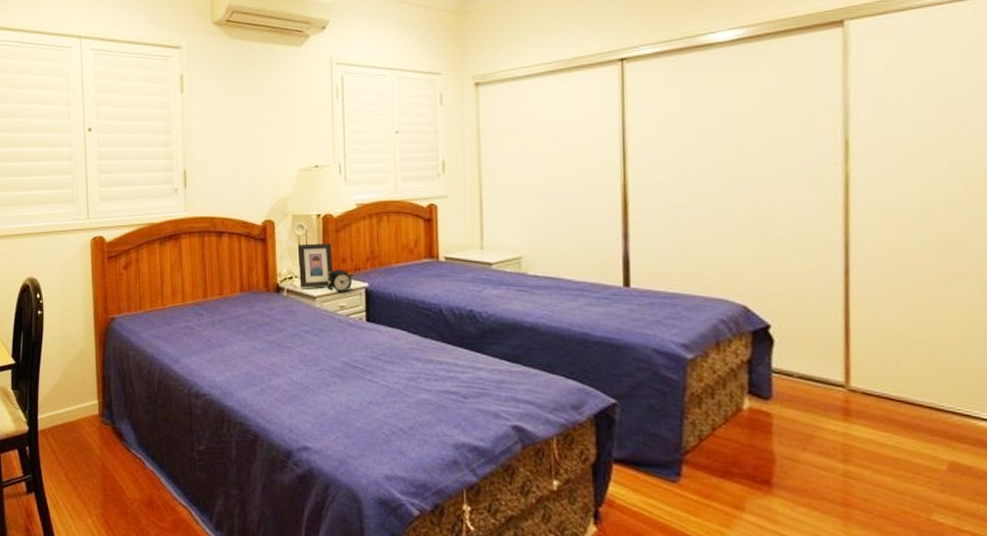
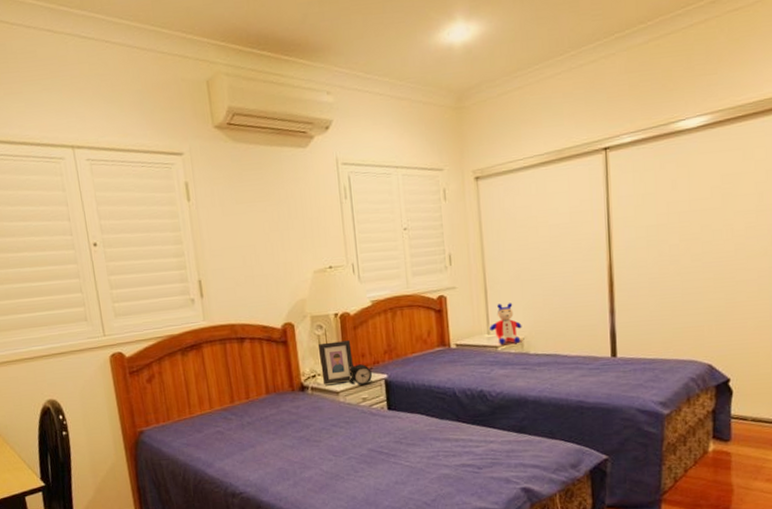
stuffed animal: none [482,217,520,263] -> present [489,303,522,345]

